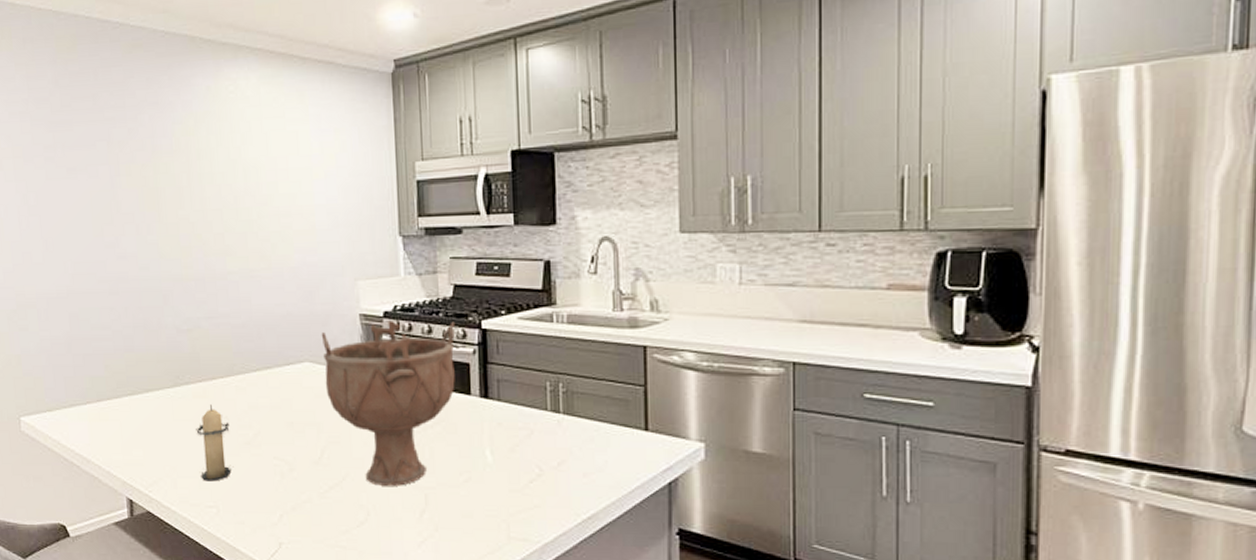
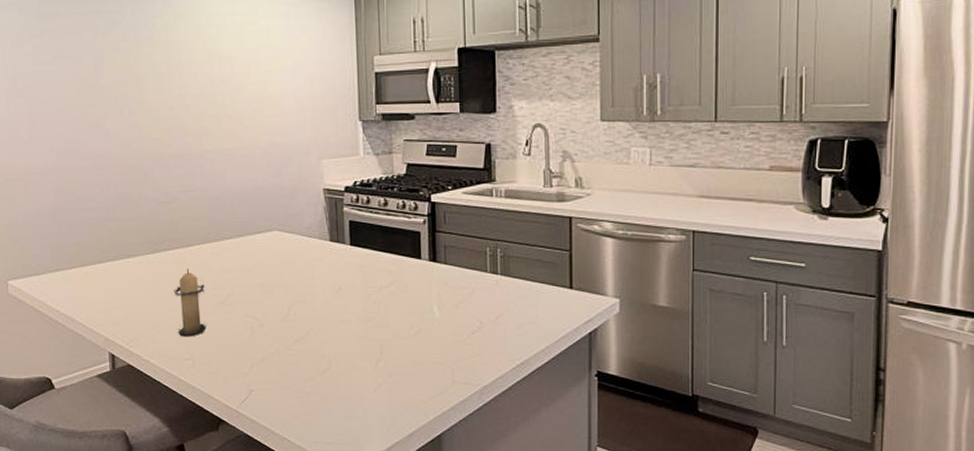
decorative bowl: present [321,321,456,486] -> none [288,195,408,339]

